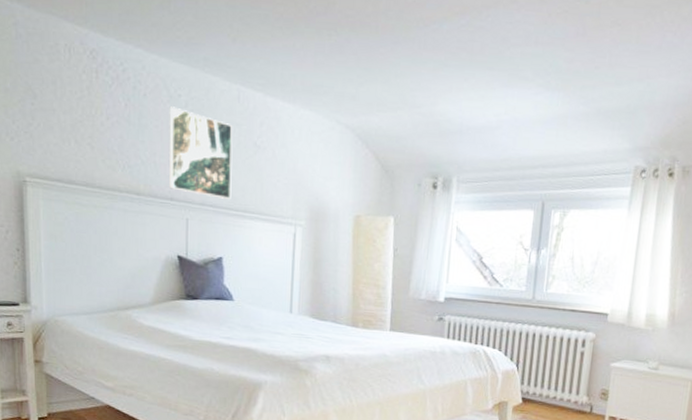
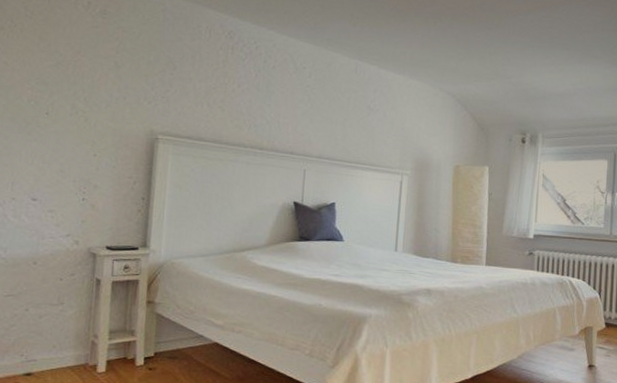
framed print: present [169,106,233,199] -> none [290,76,350,153]

